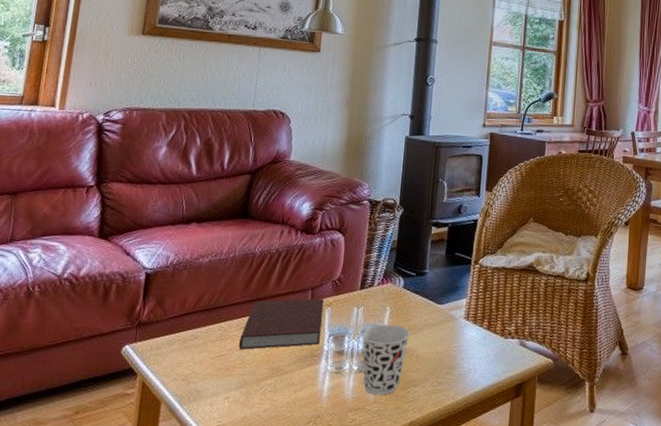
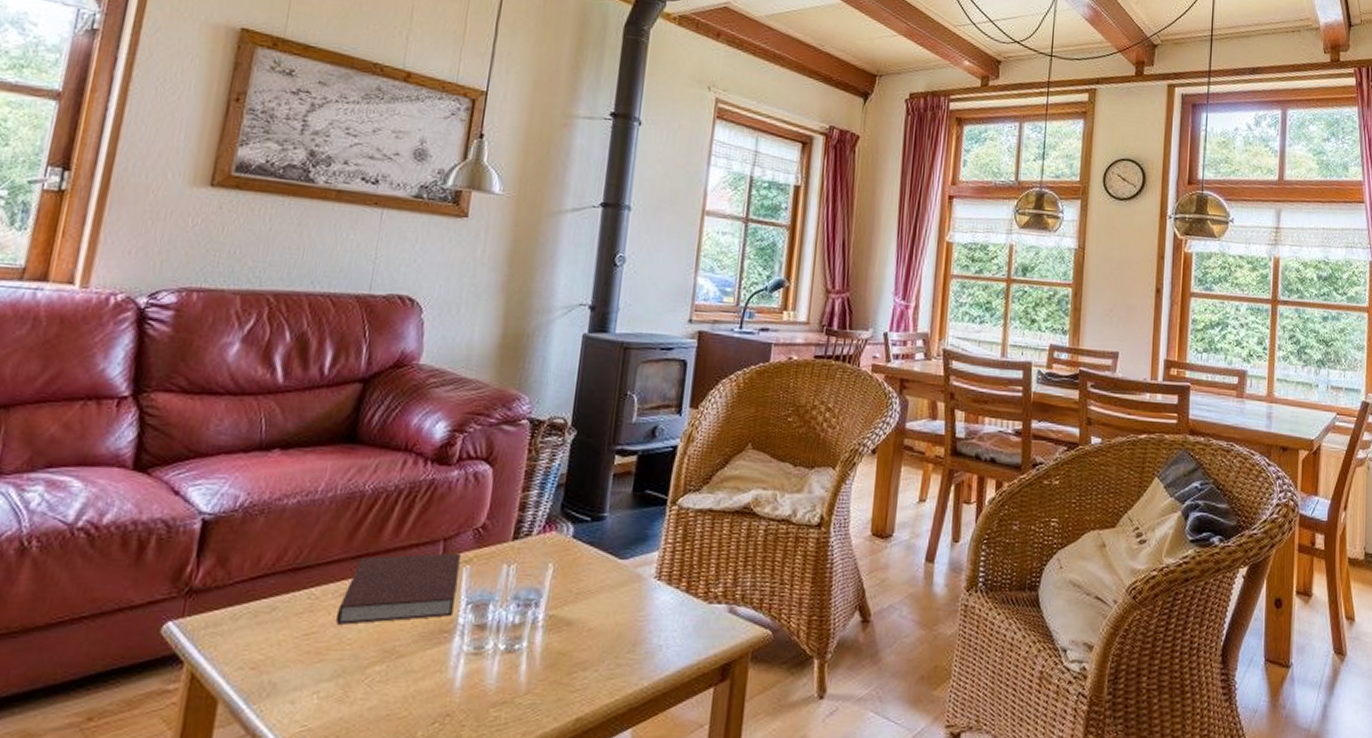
cup: present [362,324,410,395] -> none [512,587,580,683]

